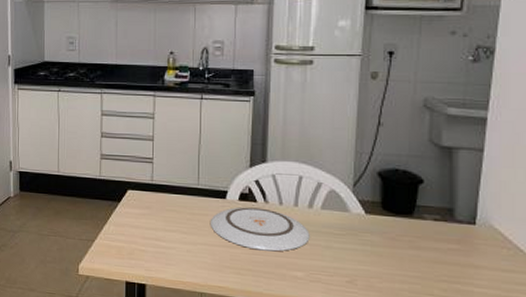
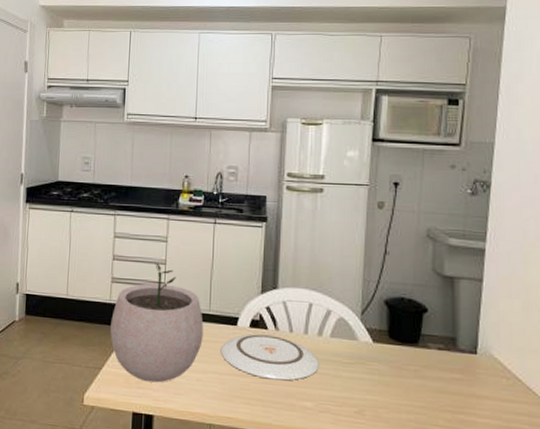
plant pot: none [101,138,192,254] -> present [110,262,204,383]

